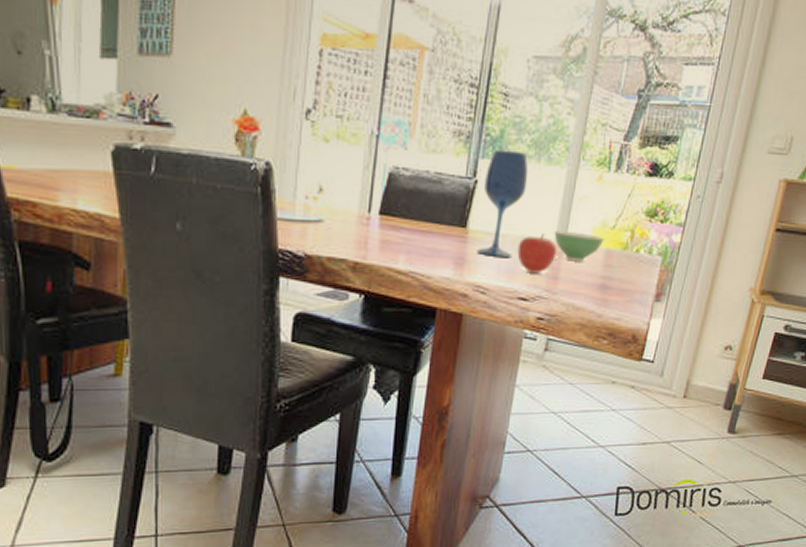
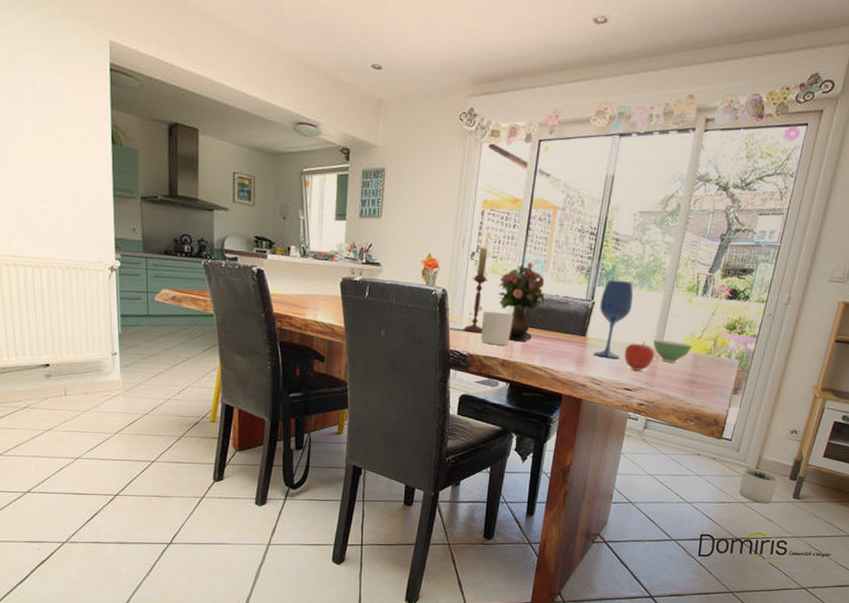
candlestick: none [296,99,331,226] -> present [463,245,489,334]
mug: none [322,194,367,242] -> present [481,312,513,345]
bouquet: none [345,123,411,236] -> present [498,261,545,341]
planter: none [664,396,711,442] -> present [739,468,779,504]

